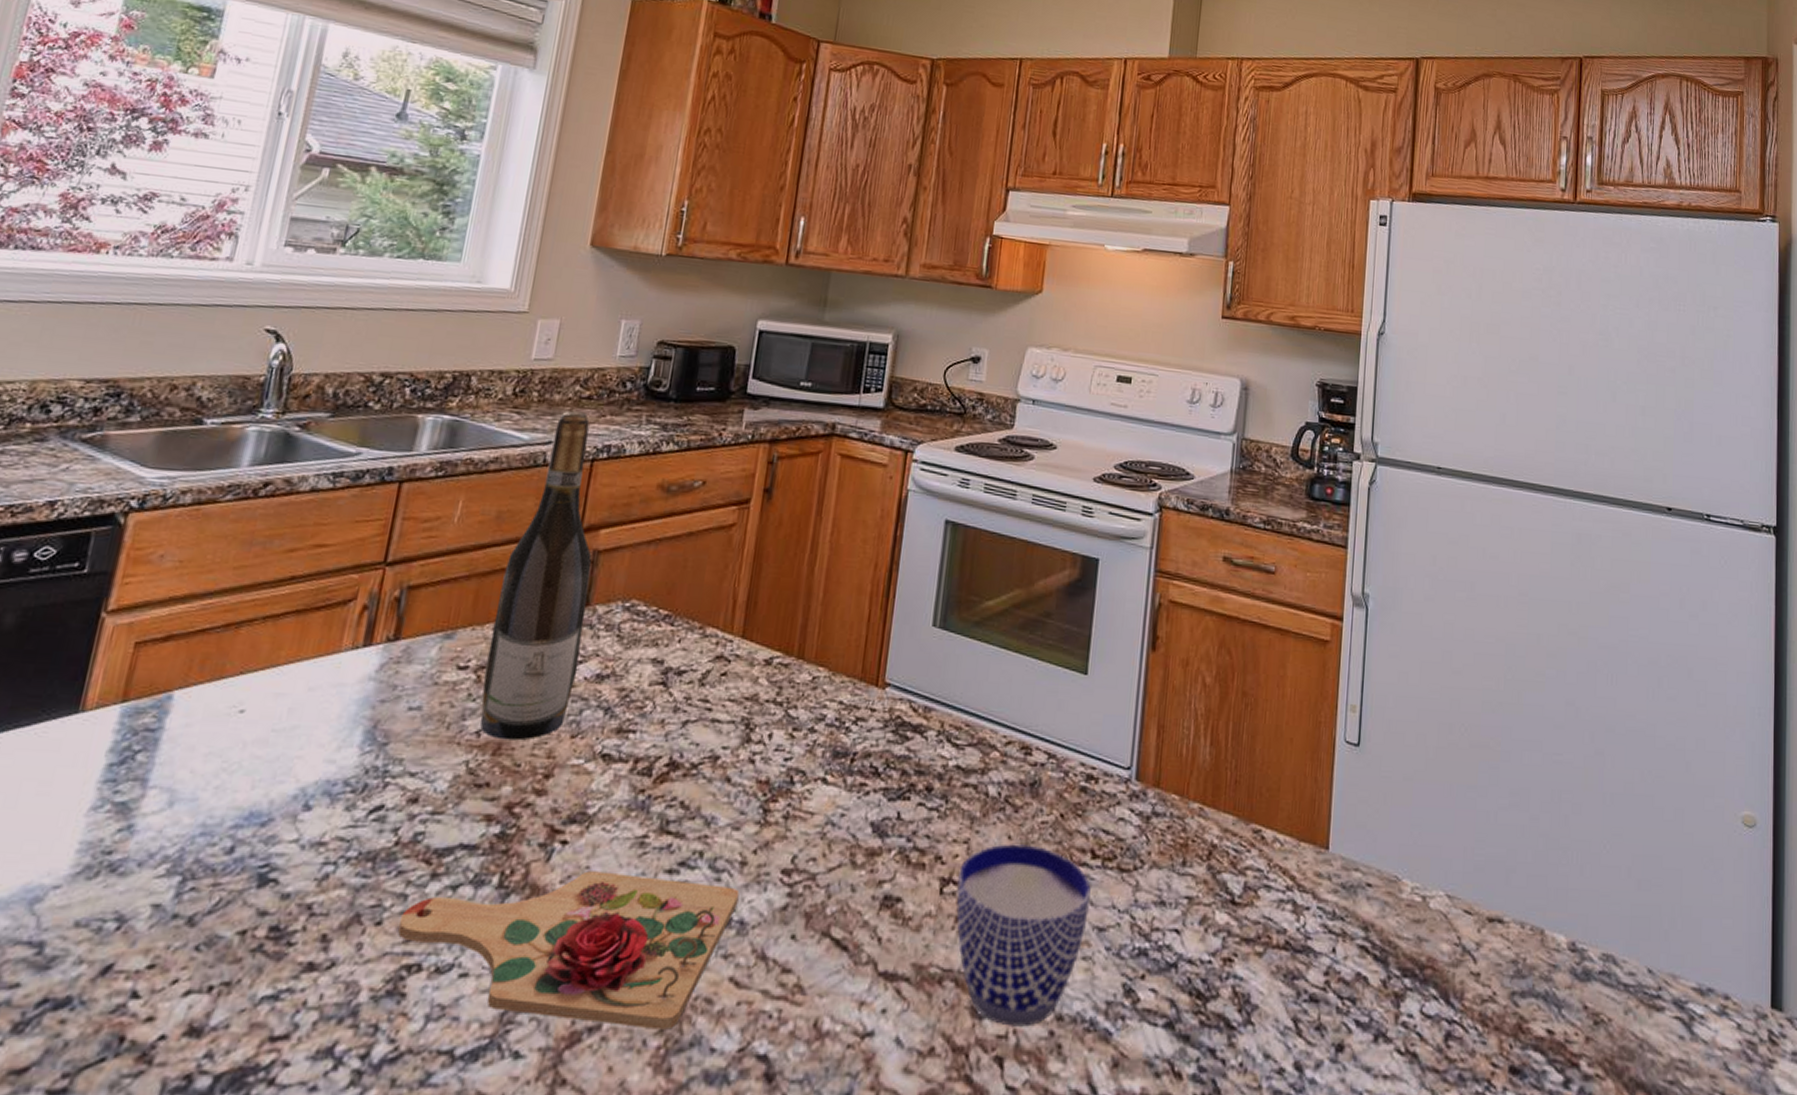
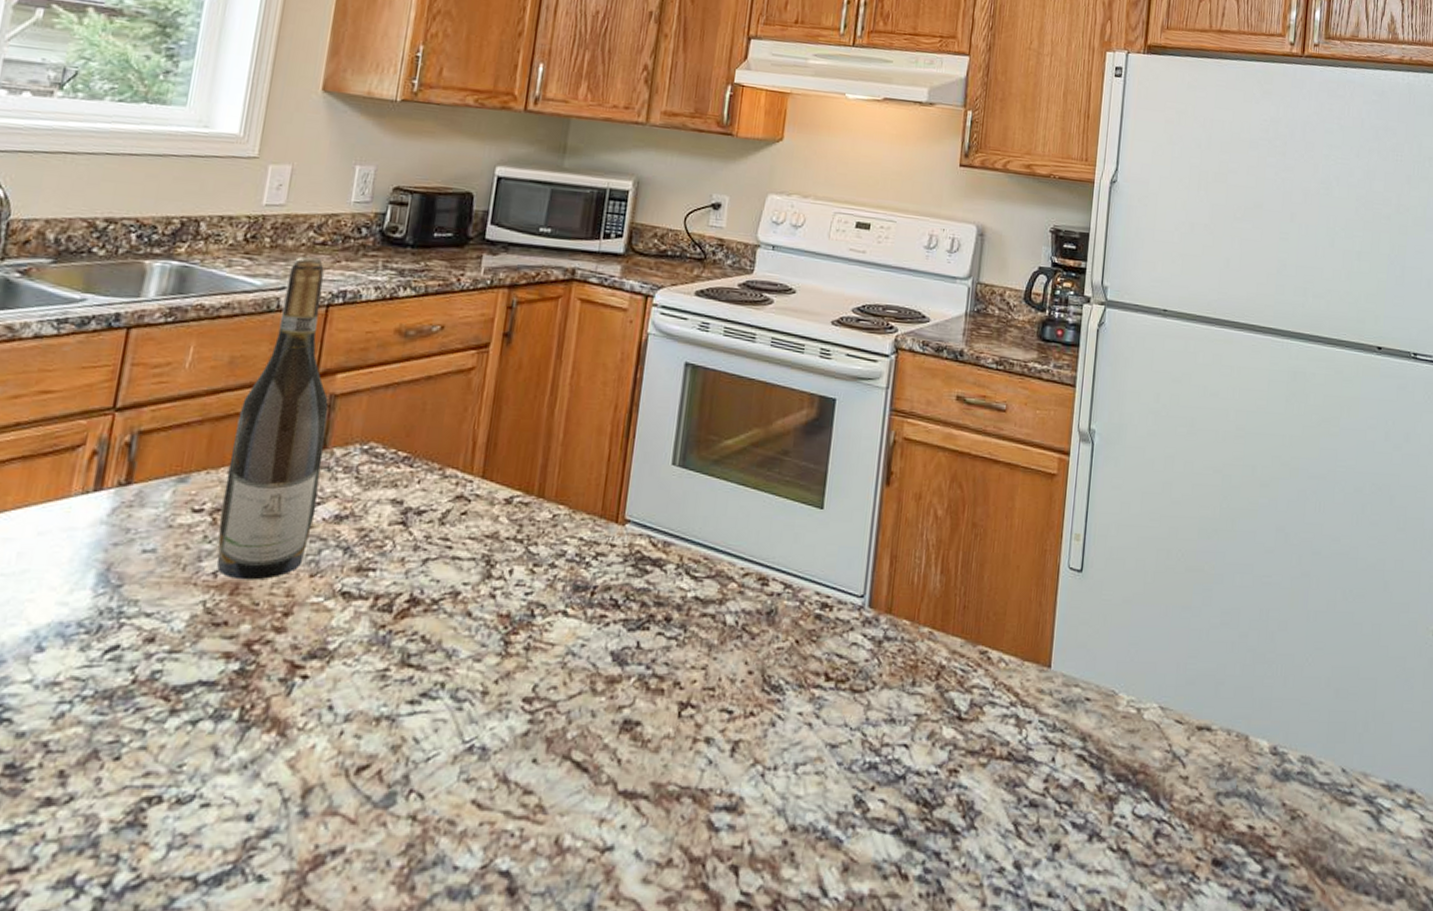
cutting board: present [398,871,740,1030] -> none [137,704,481,851]
cup: present [956,843,1091,1027] -> none [694,669,824,837]

